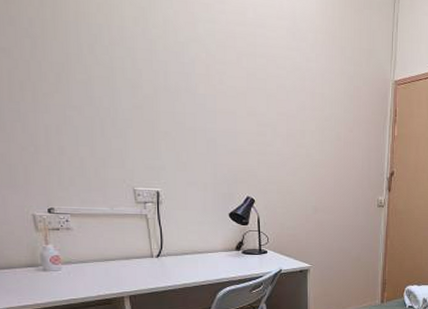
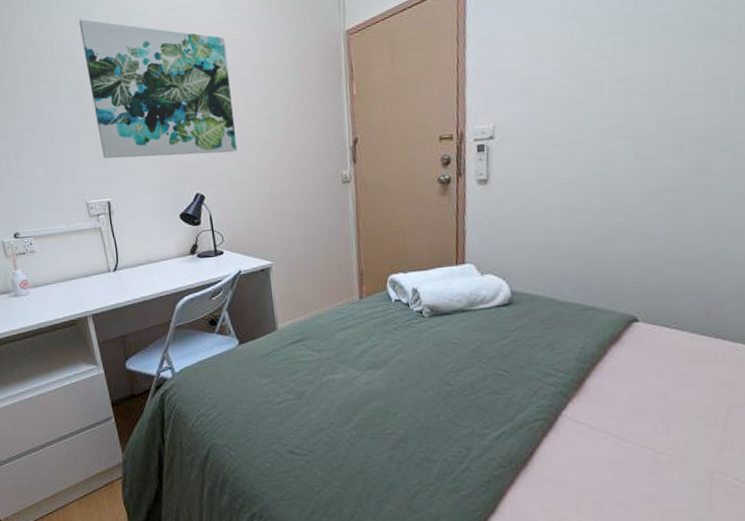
wall art: none [142,11,290,166] -> present [78,18,238,159]

